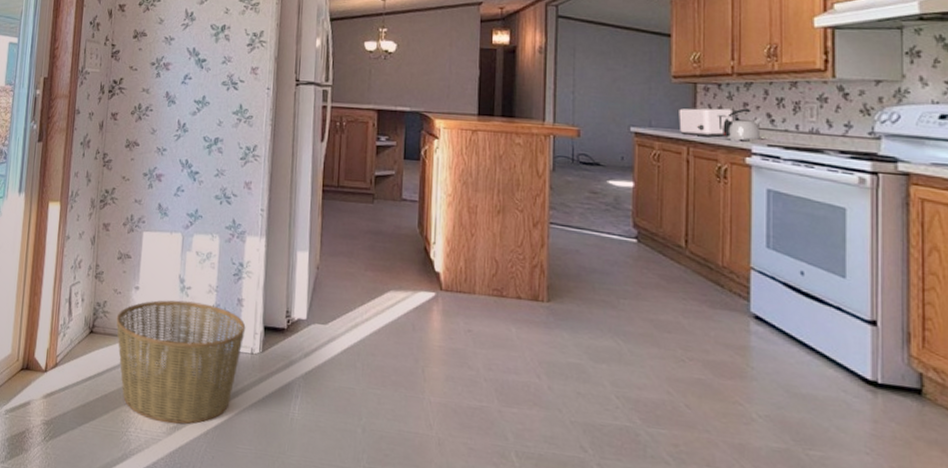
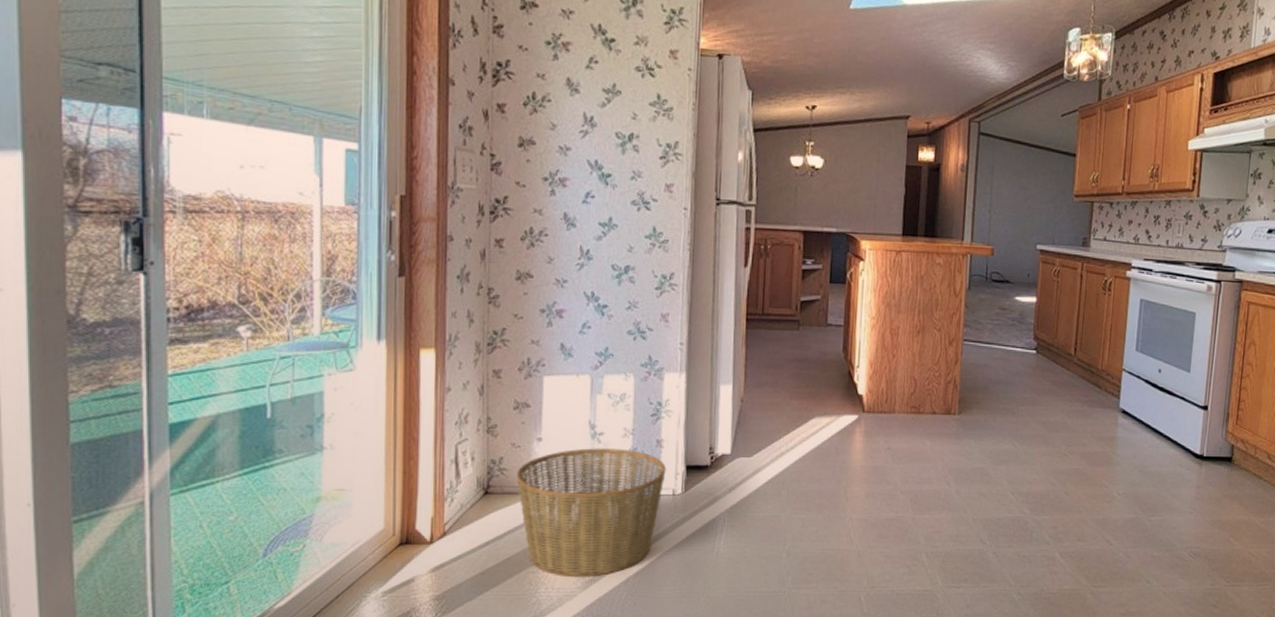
toaster: present [679,108,734,137] -> none [1077,225,1121,253]
kettle: present [723,108,763,141] -> none [1110,226,1142,256]

